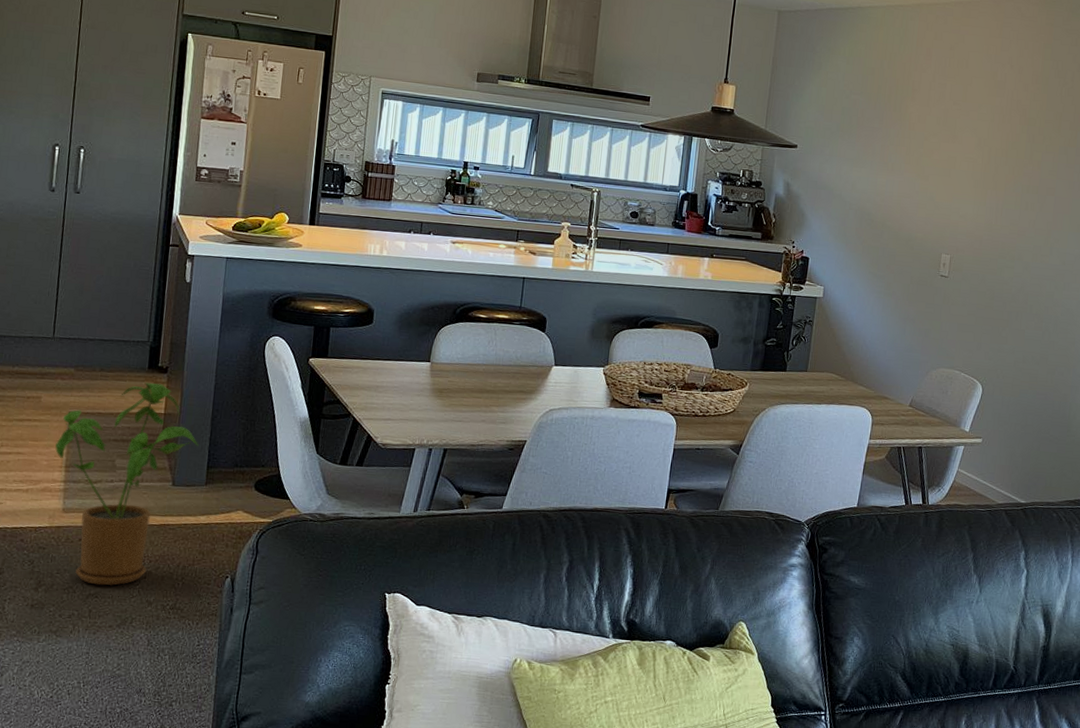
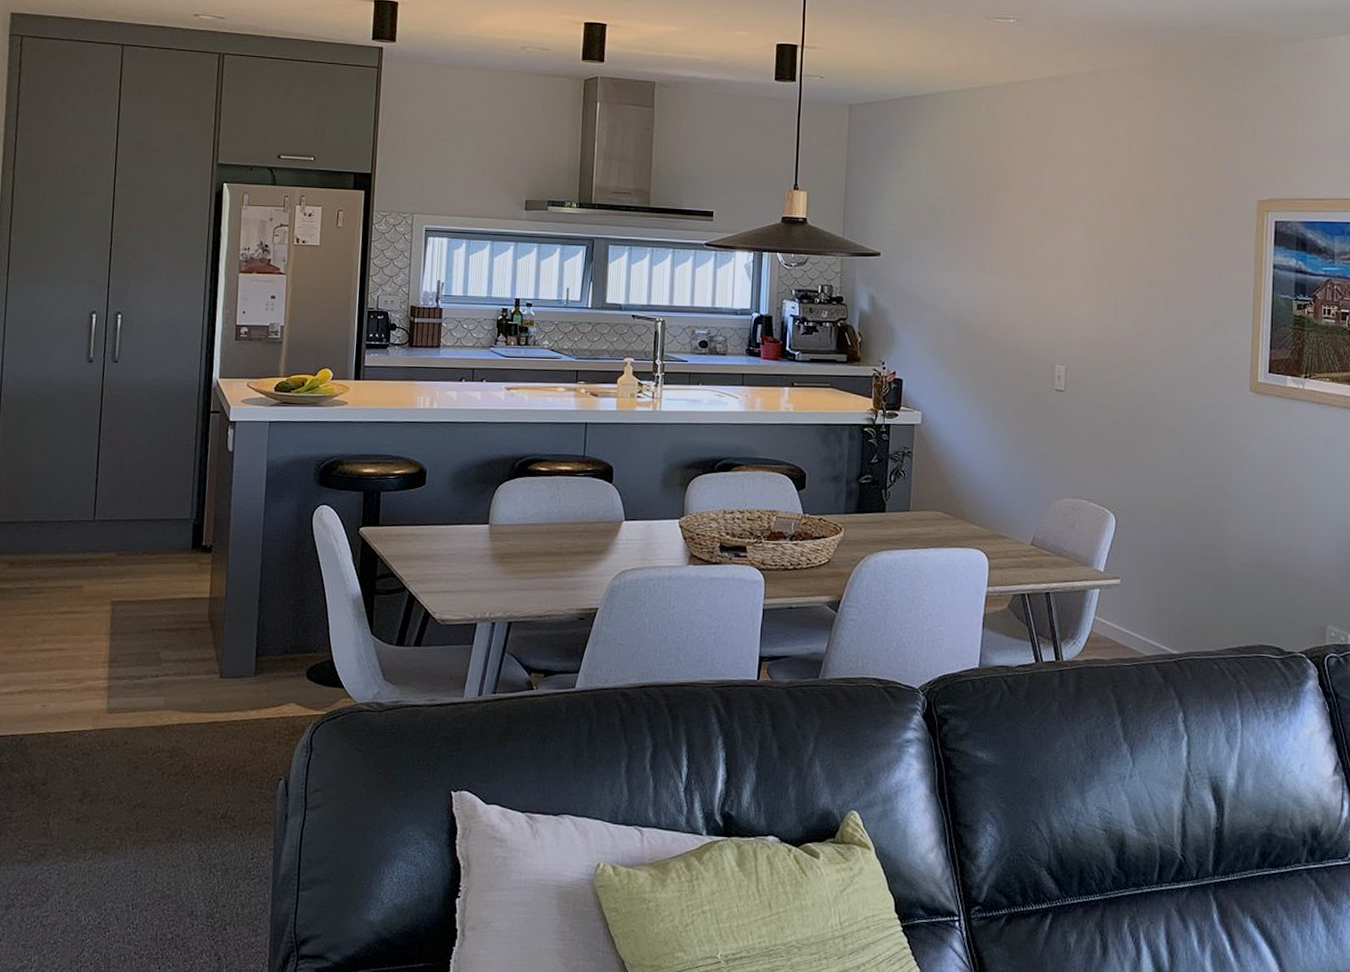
house plant: present [55,383,199,586] -> none [98,564,247,794]

